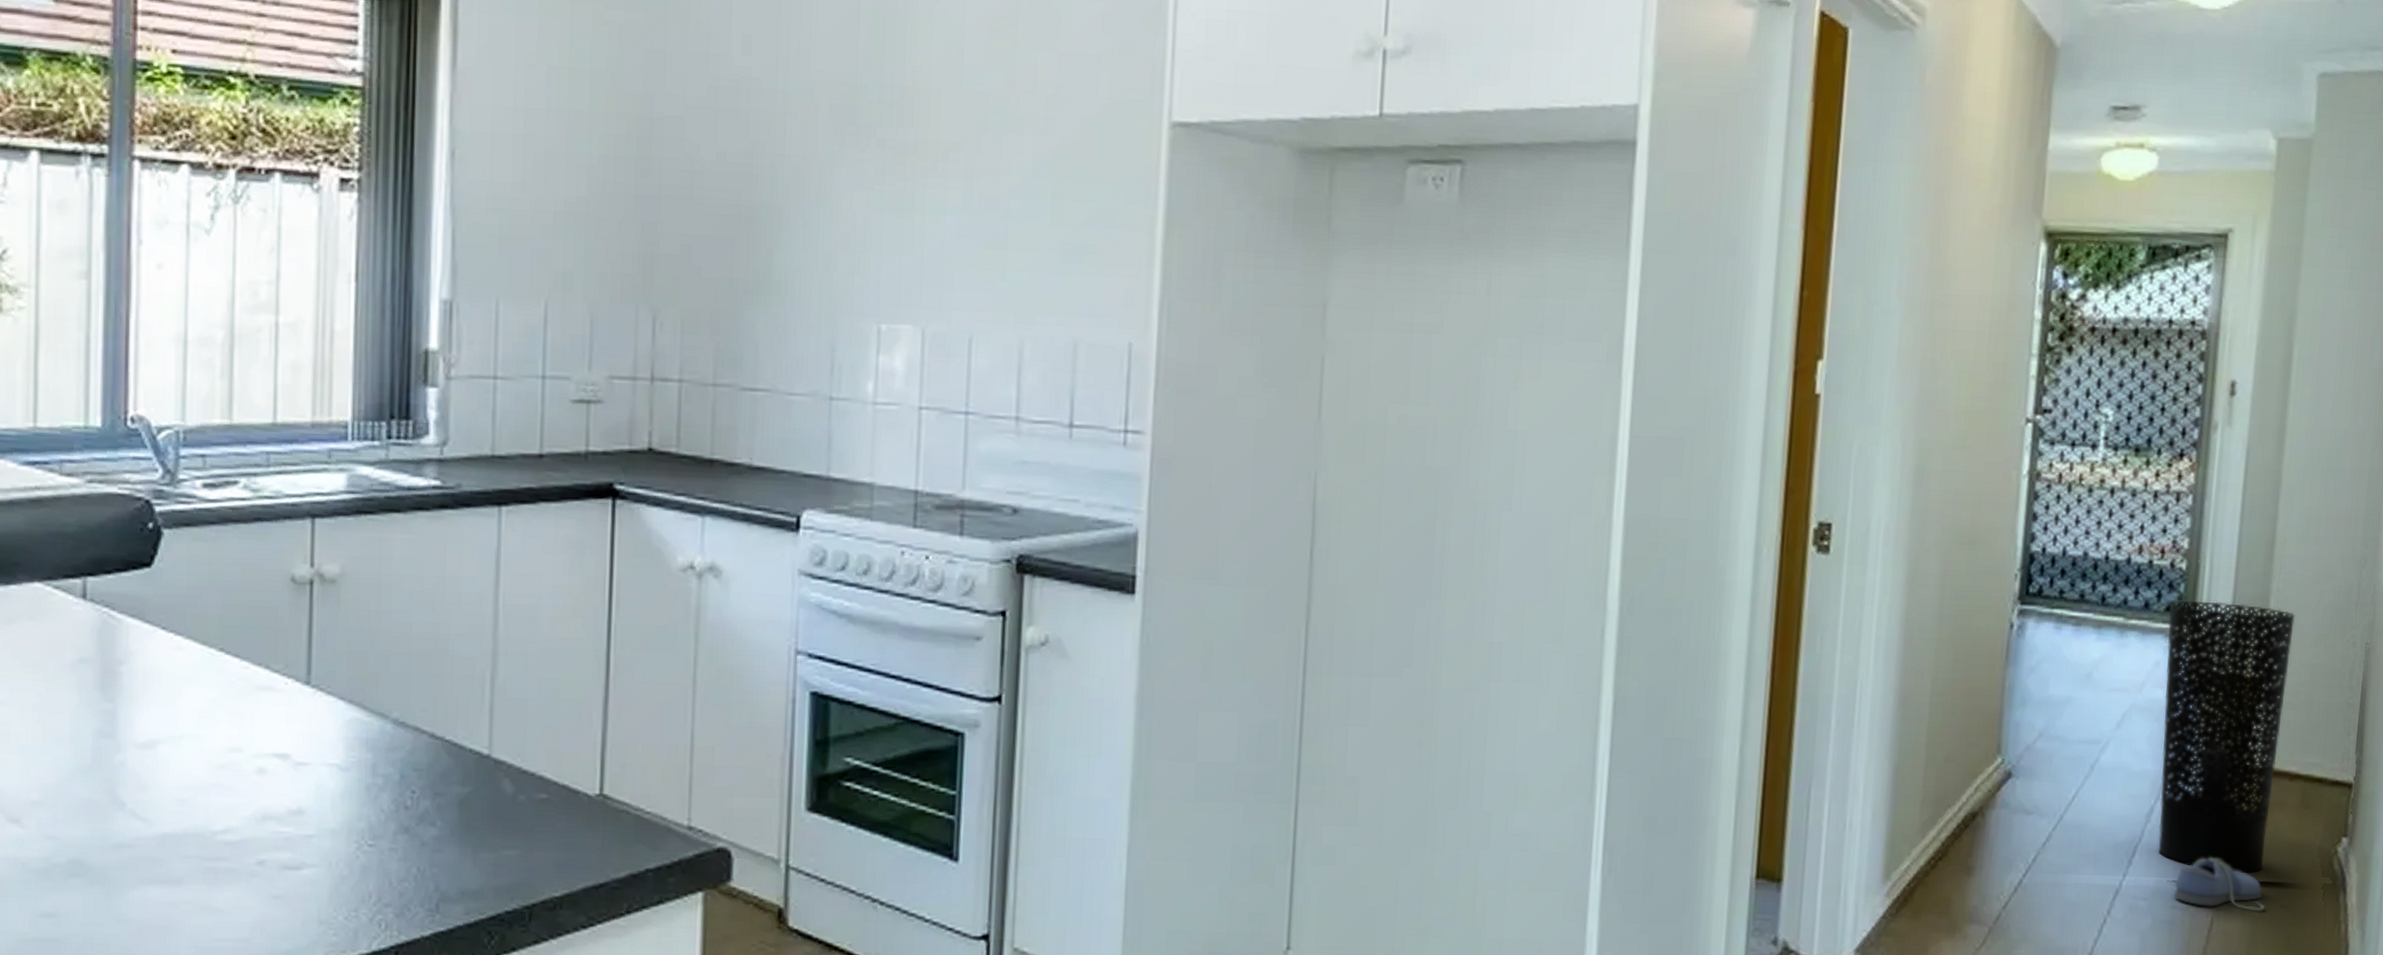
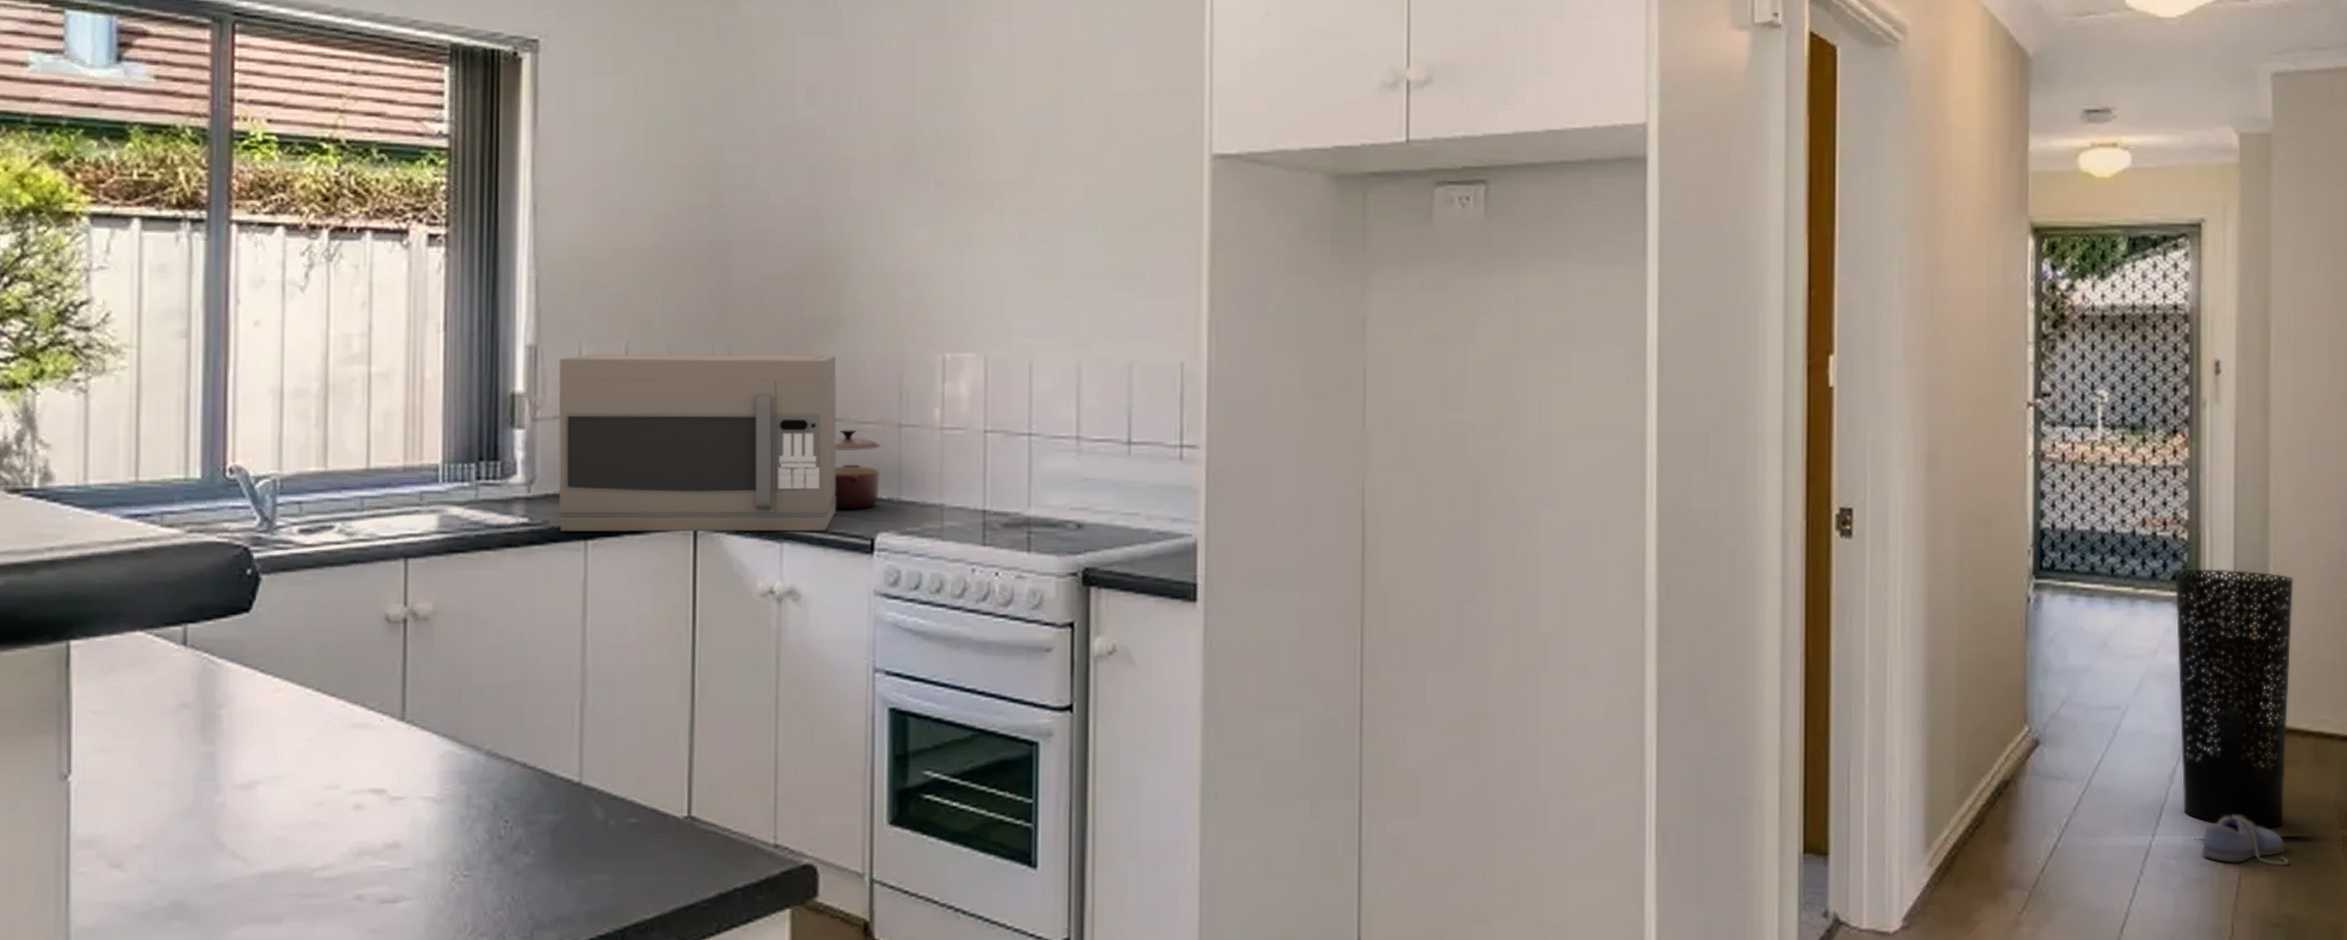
microwave: none [472,310,766,506] -> present [558,353,837,532]
saucepan: none [760,400,810,485] -> present [834,429,881,510]

